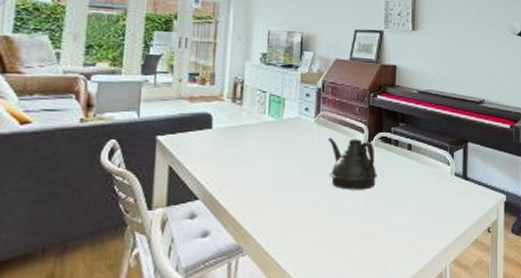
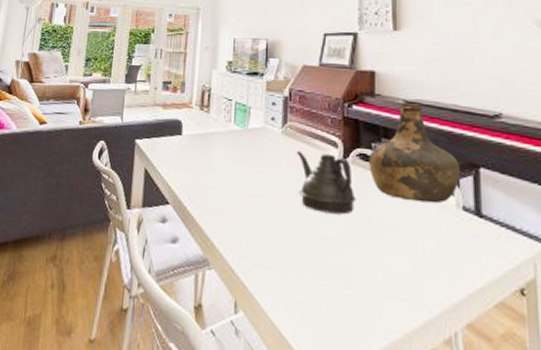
bottle: none [389,93,455,173] -> present [369,103,461,204]

